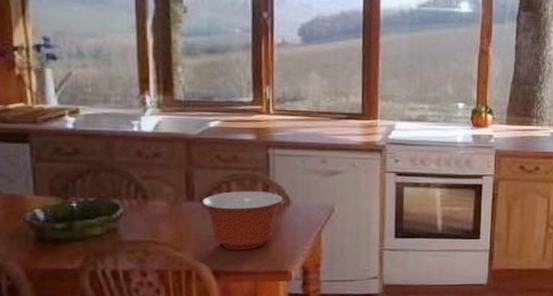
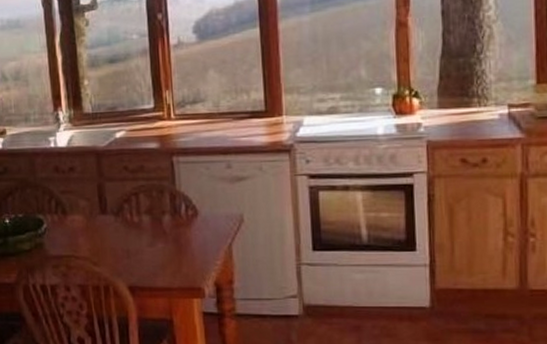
mixing bowl: present [201,191,283,250] -> none [113,202,191,265]

